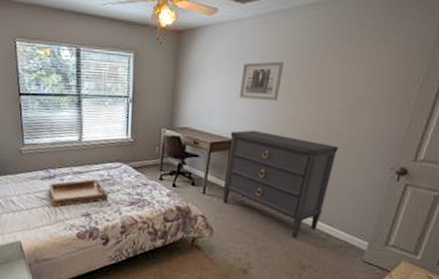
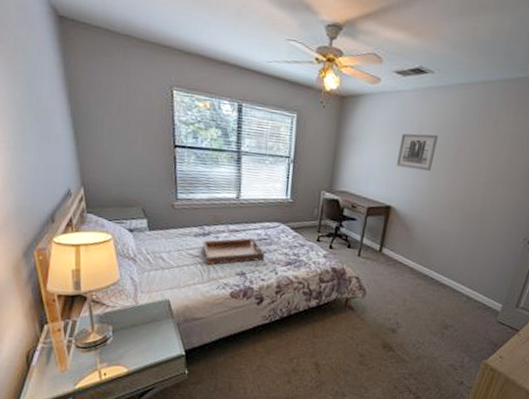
dresser: present [223,130,338,239] -> none [377,197,481,301]

